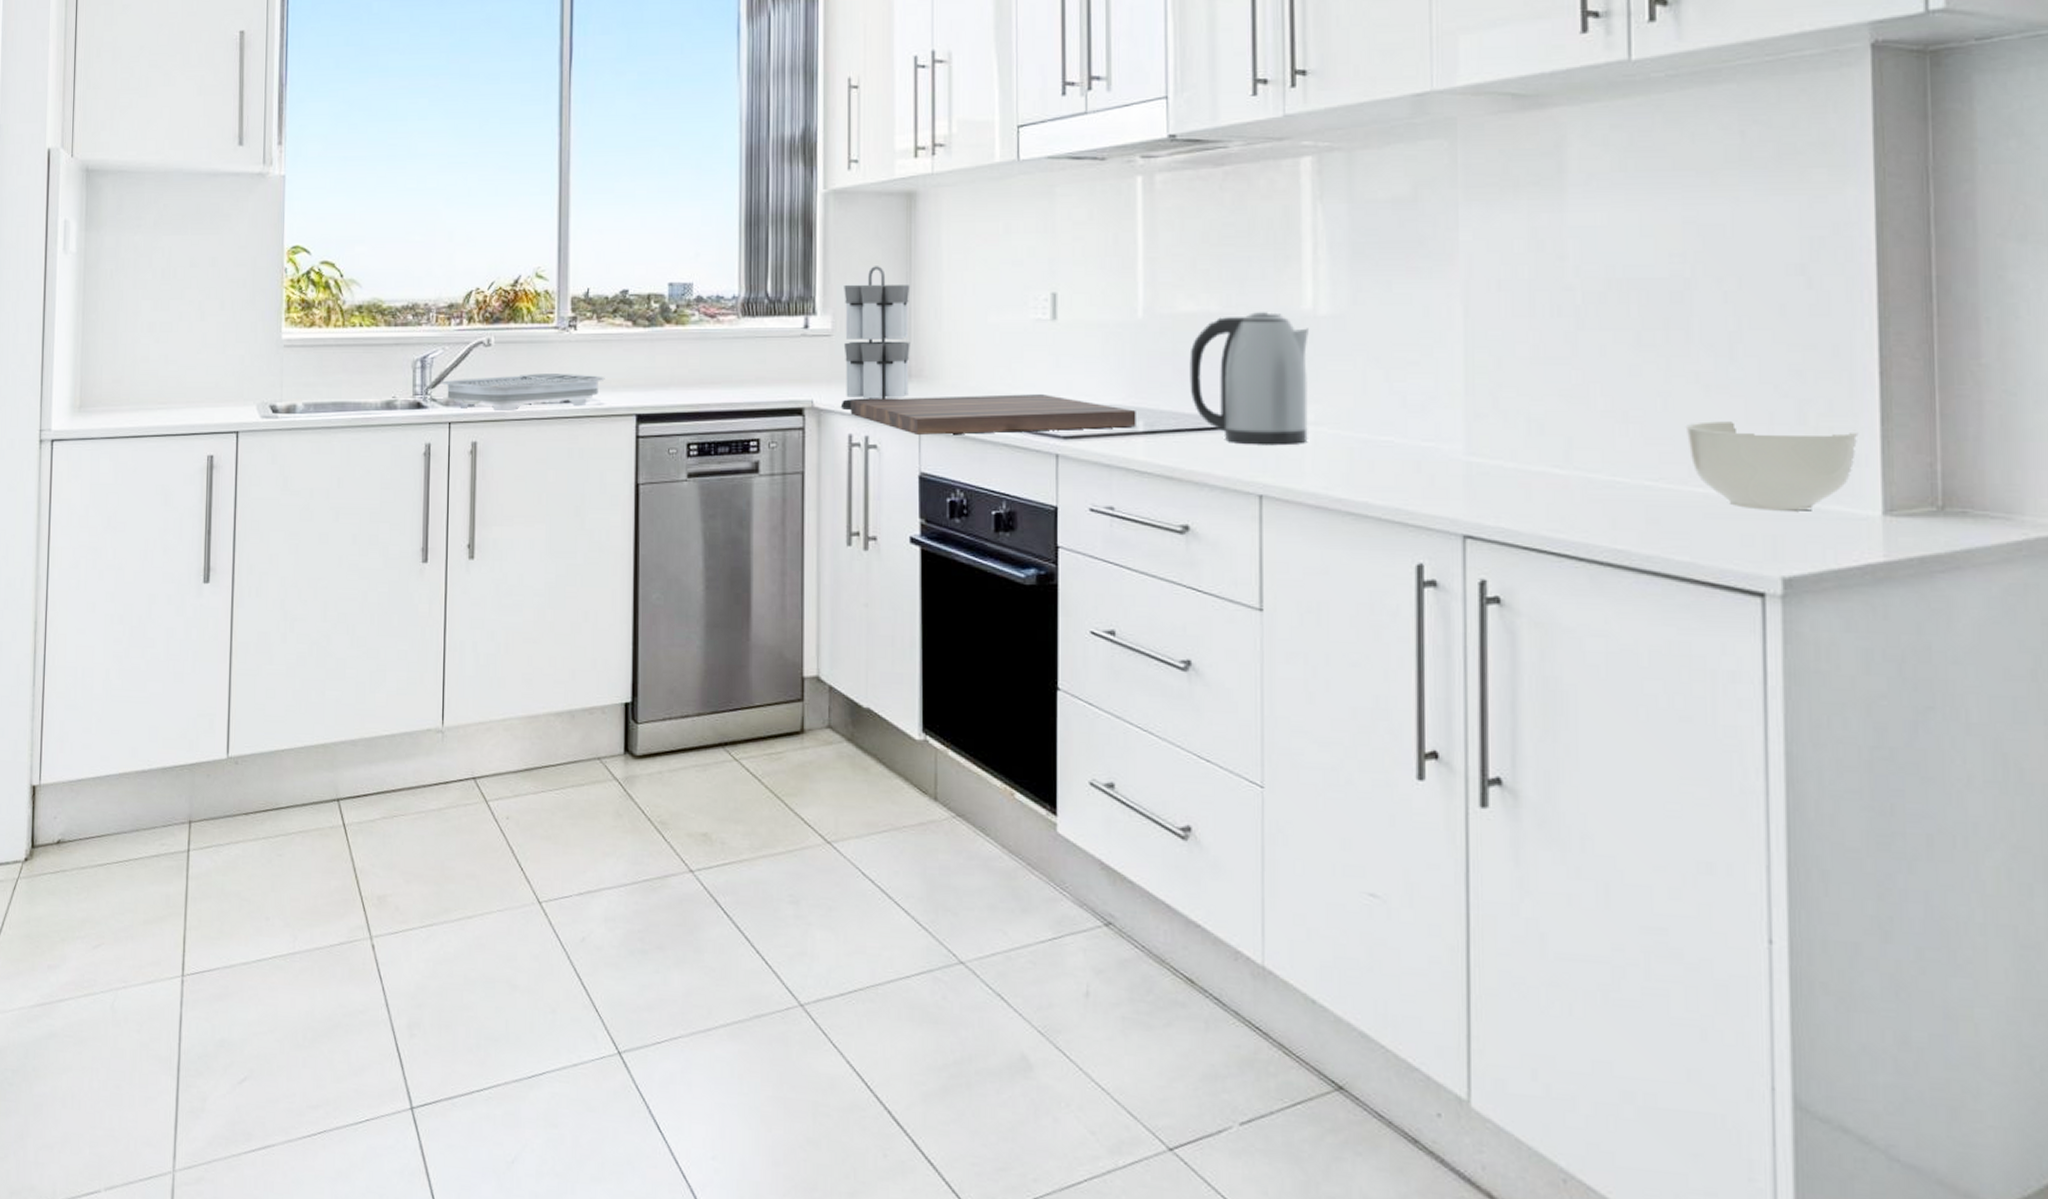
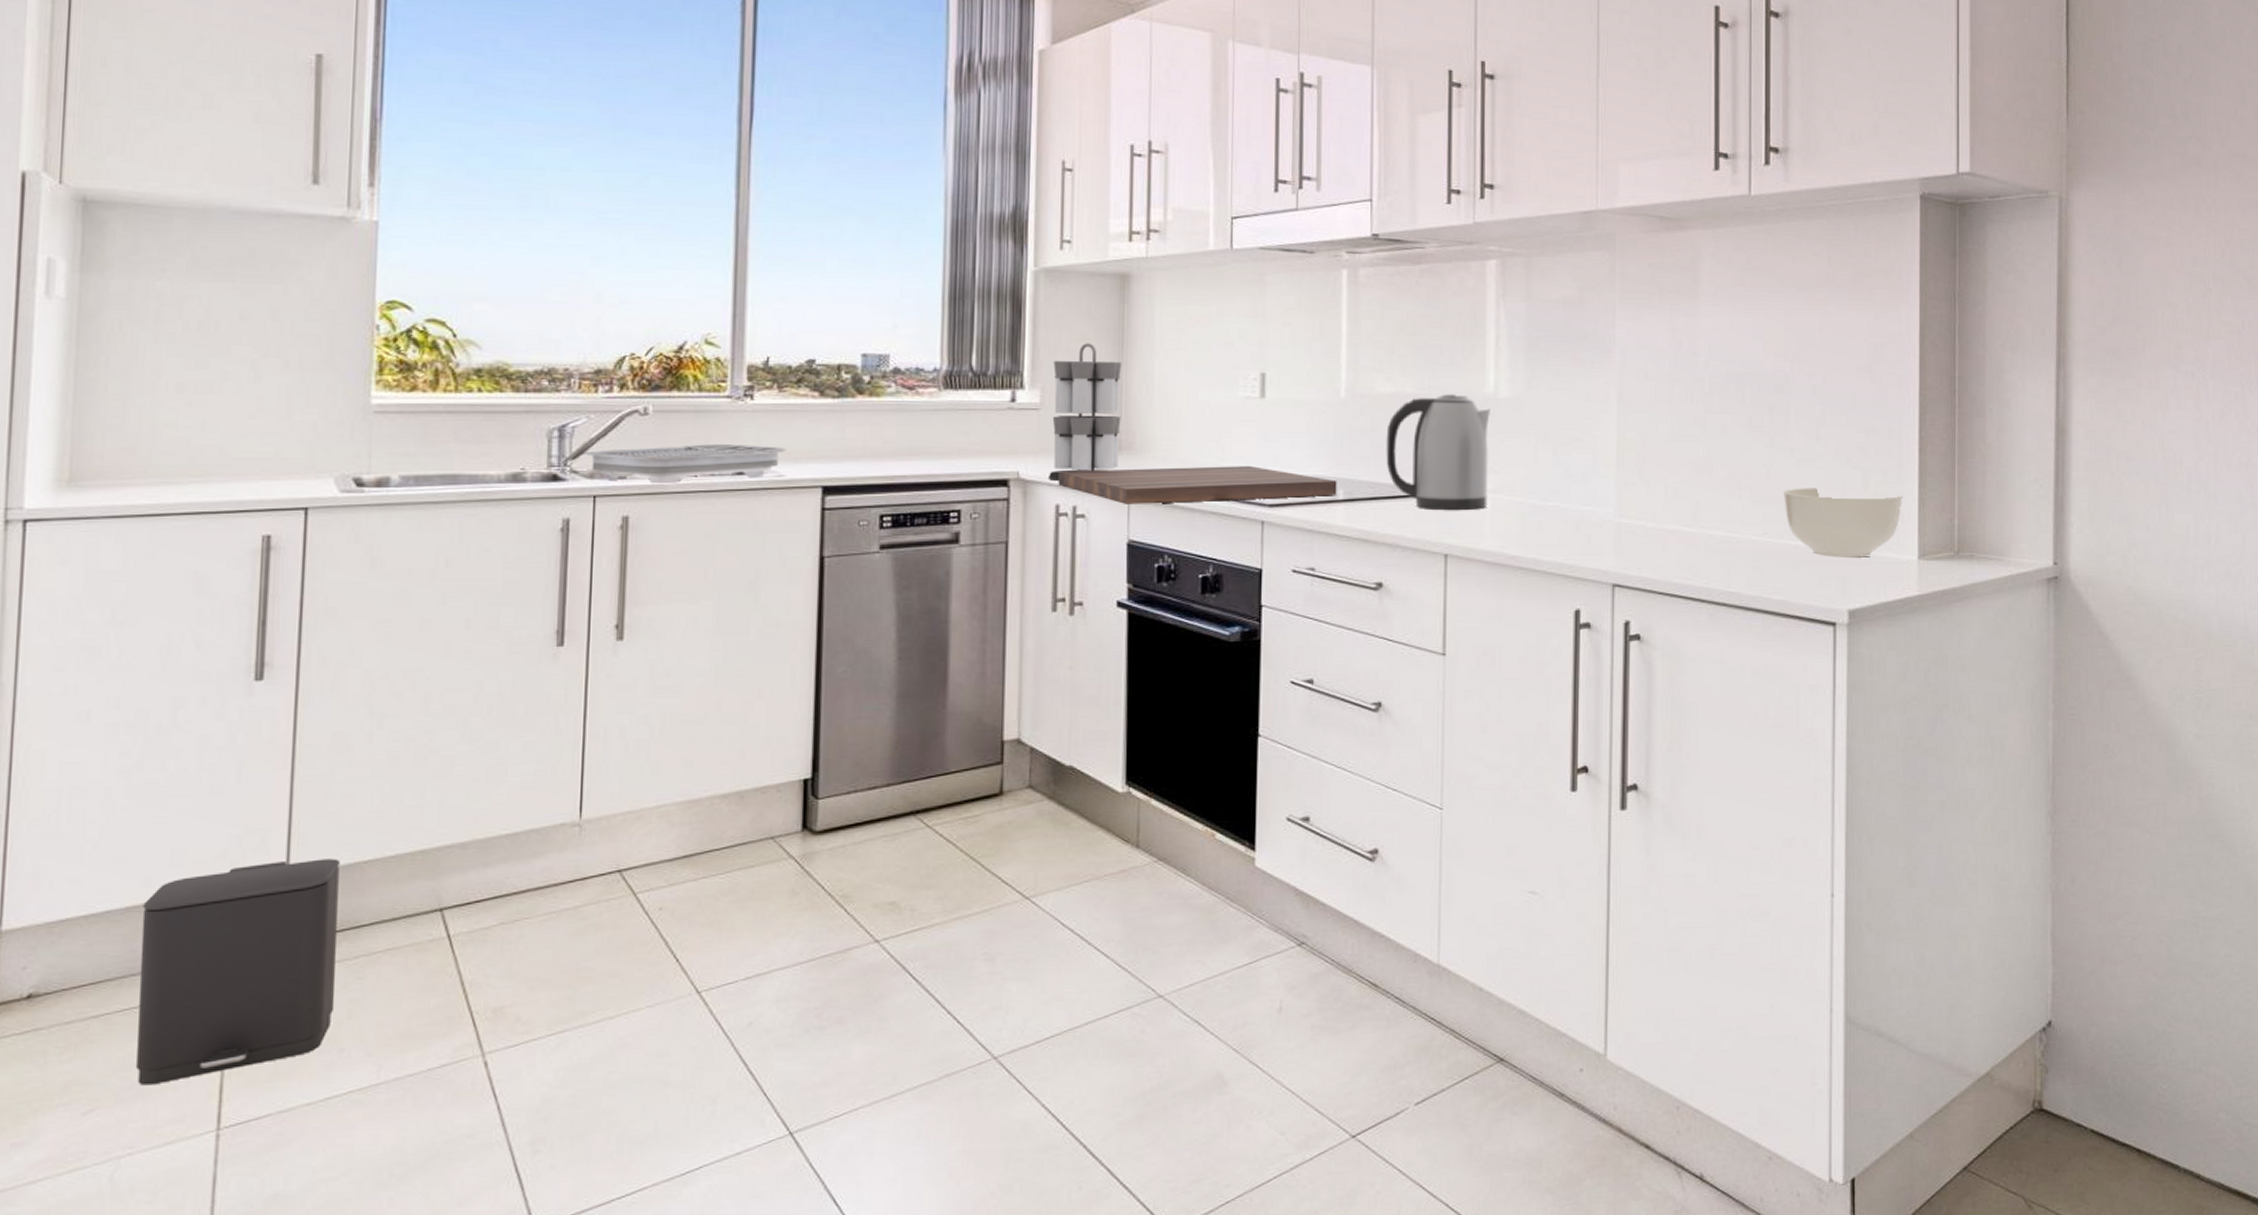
pedal bin: none [128,744,264,930] -> present [136,858,340,1086]

